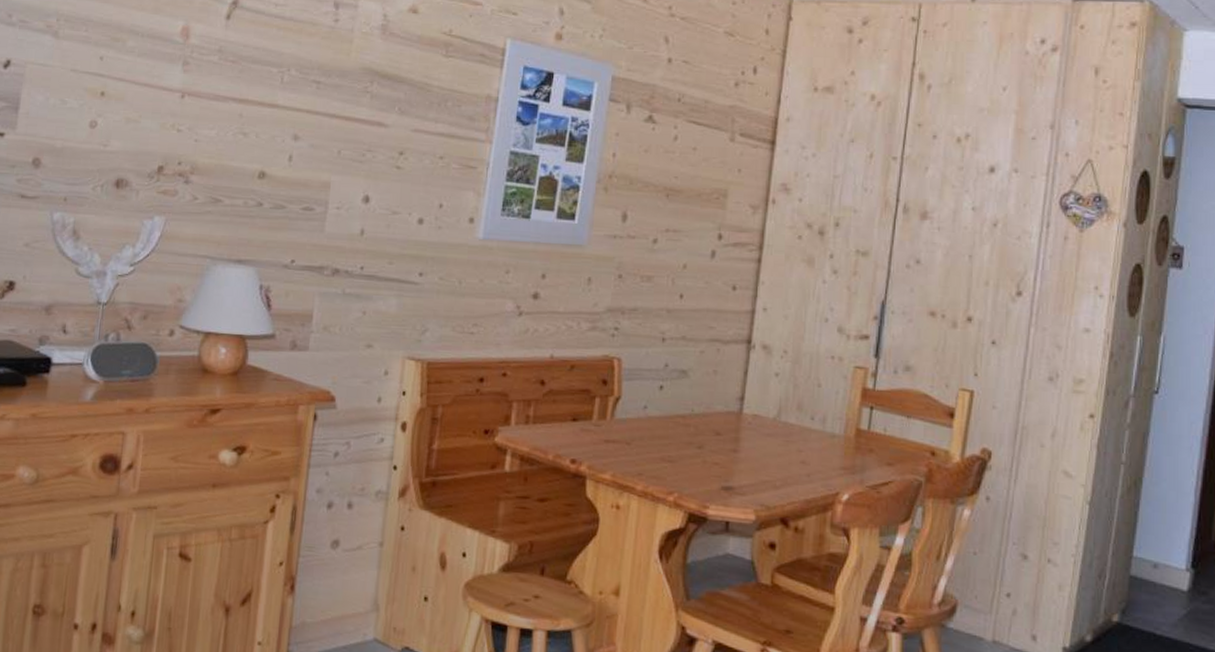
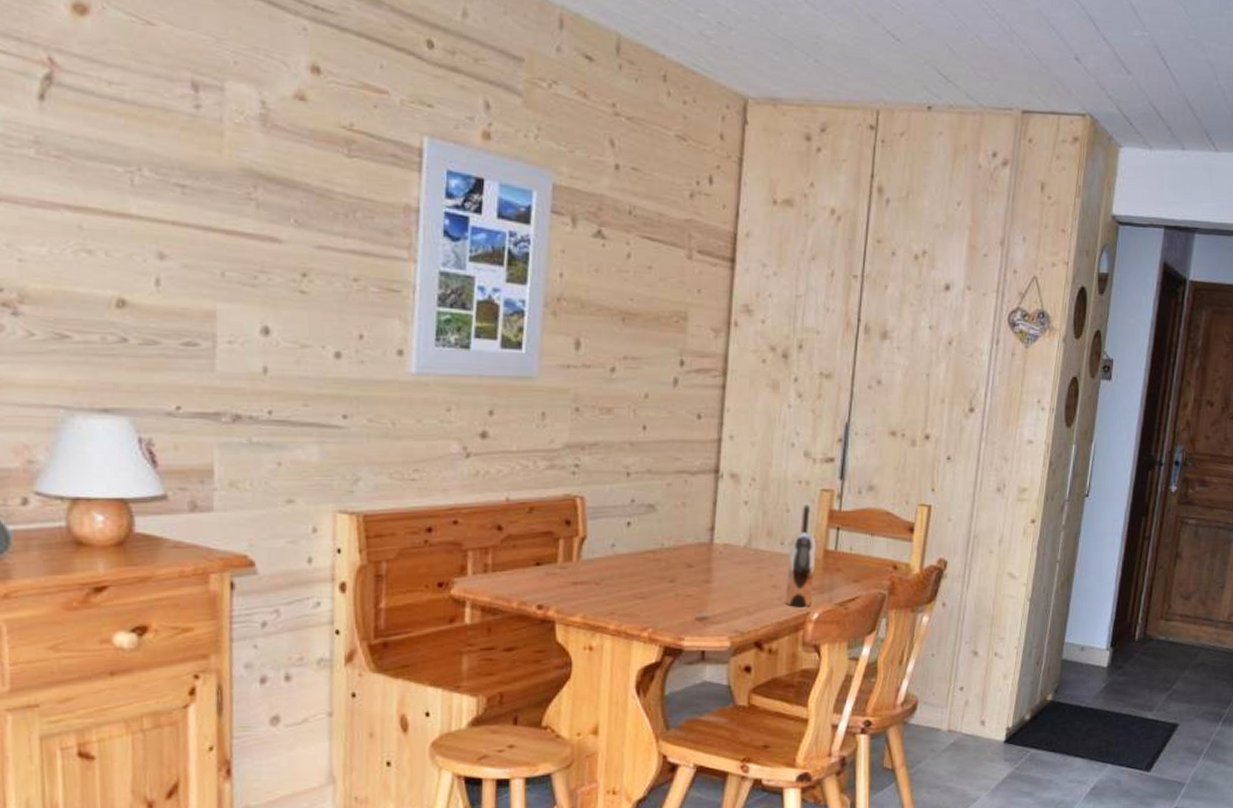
wine bottle: none [814,380,848,487] -> present [786,505,816,607]

